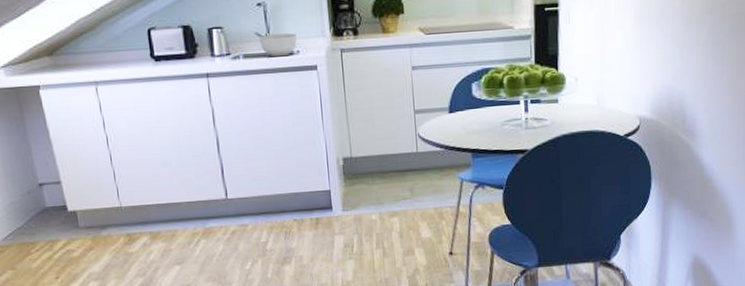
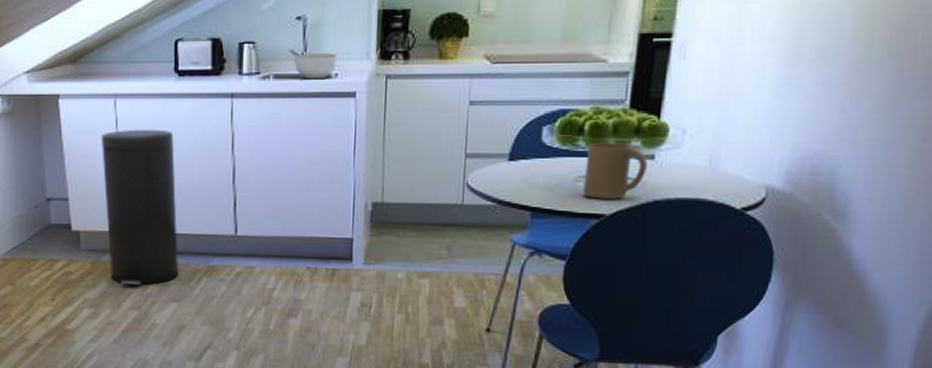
pedal bin: none [87,110,178,256] -> present [102,129,179,286]
cup: none [508,91,554,138] -> present [583,141,648,200]

